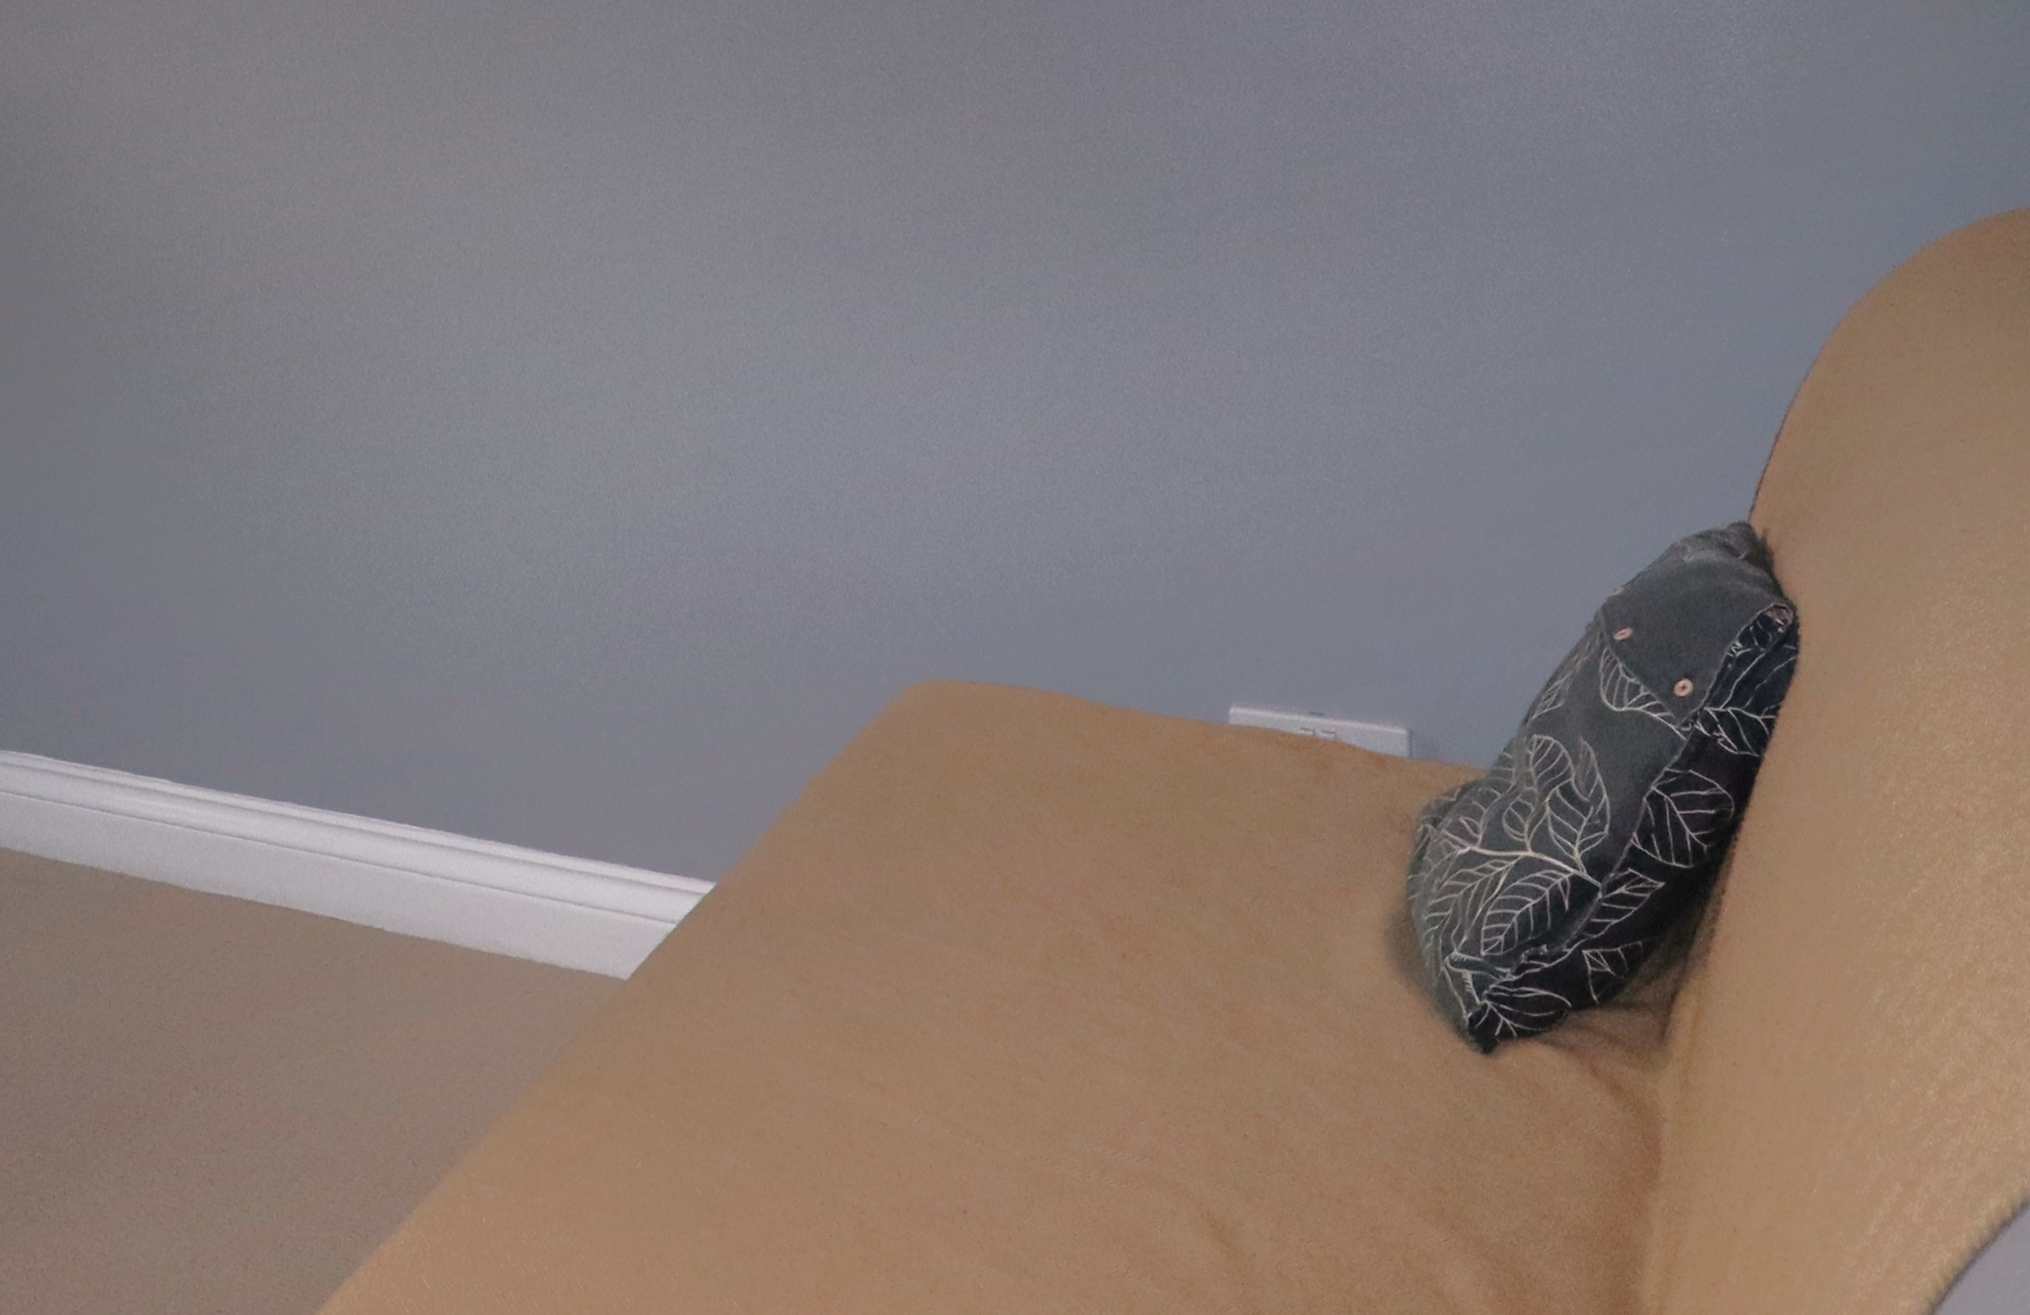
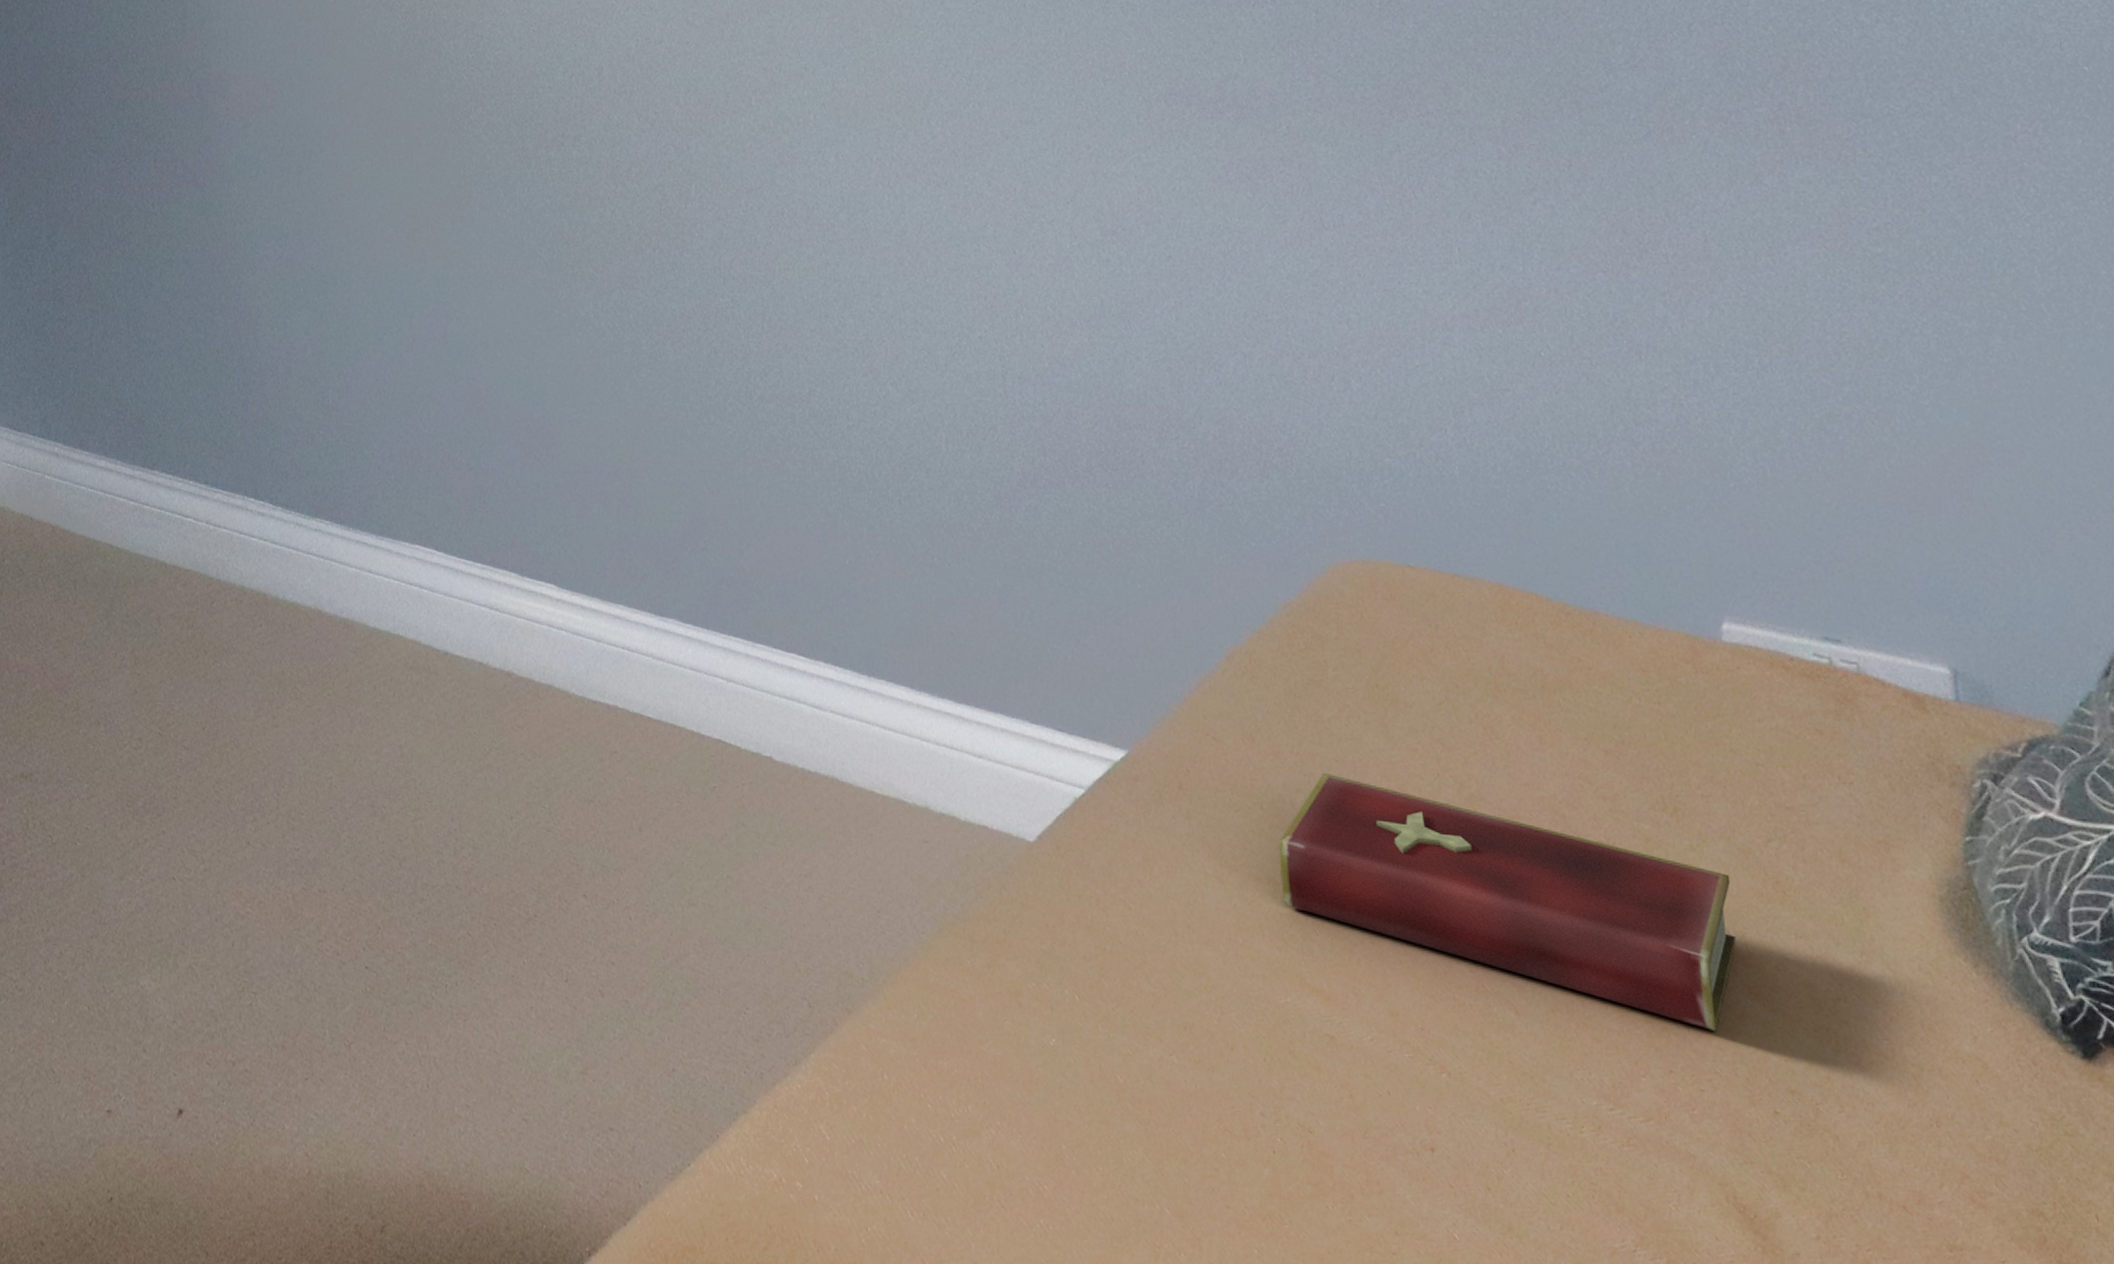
hardcover book: none [847,882,1223,1072] -> present [1279,772,1736,1031]

